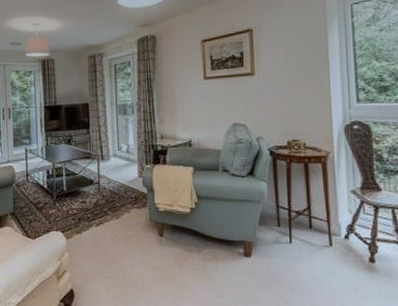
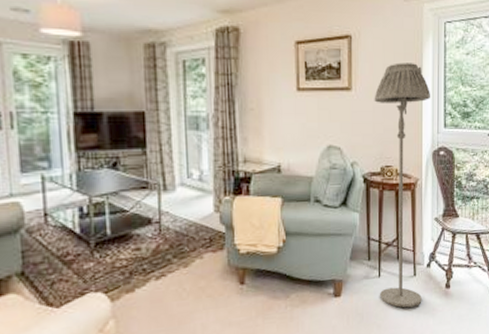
floor lamp: none [277,45,341,277] -> present [374,62,431,308]

